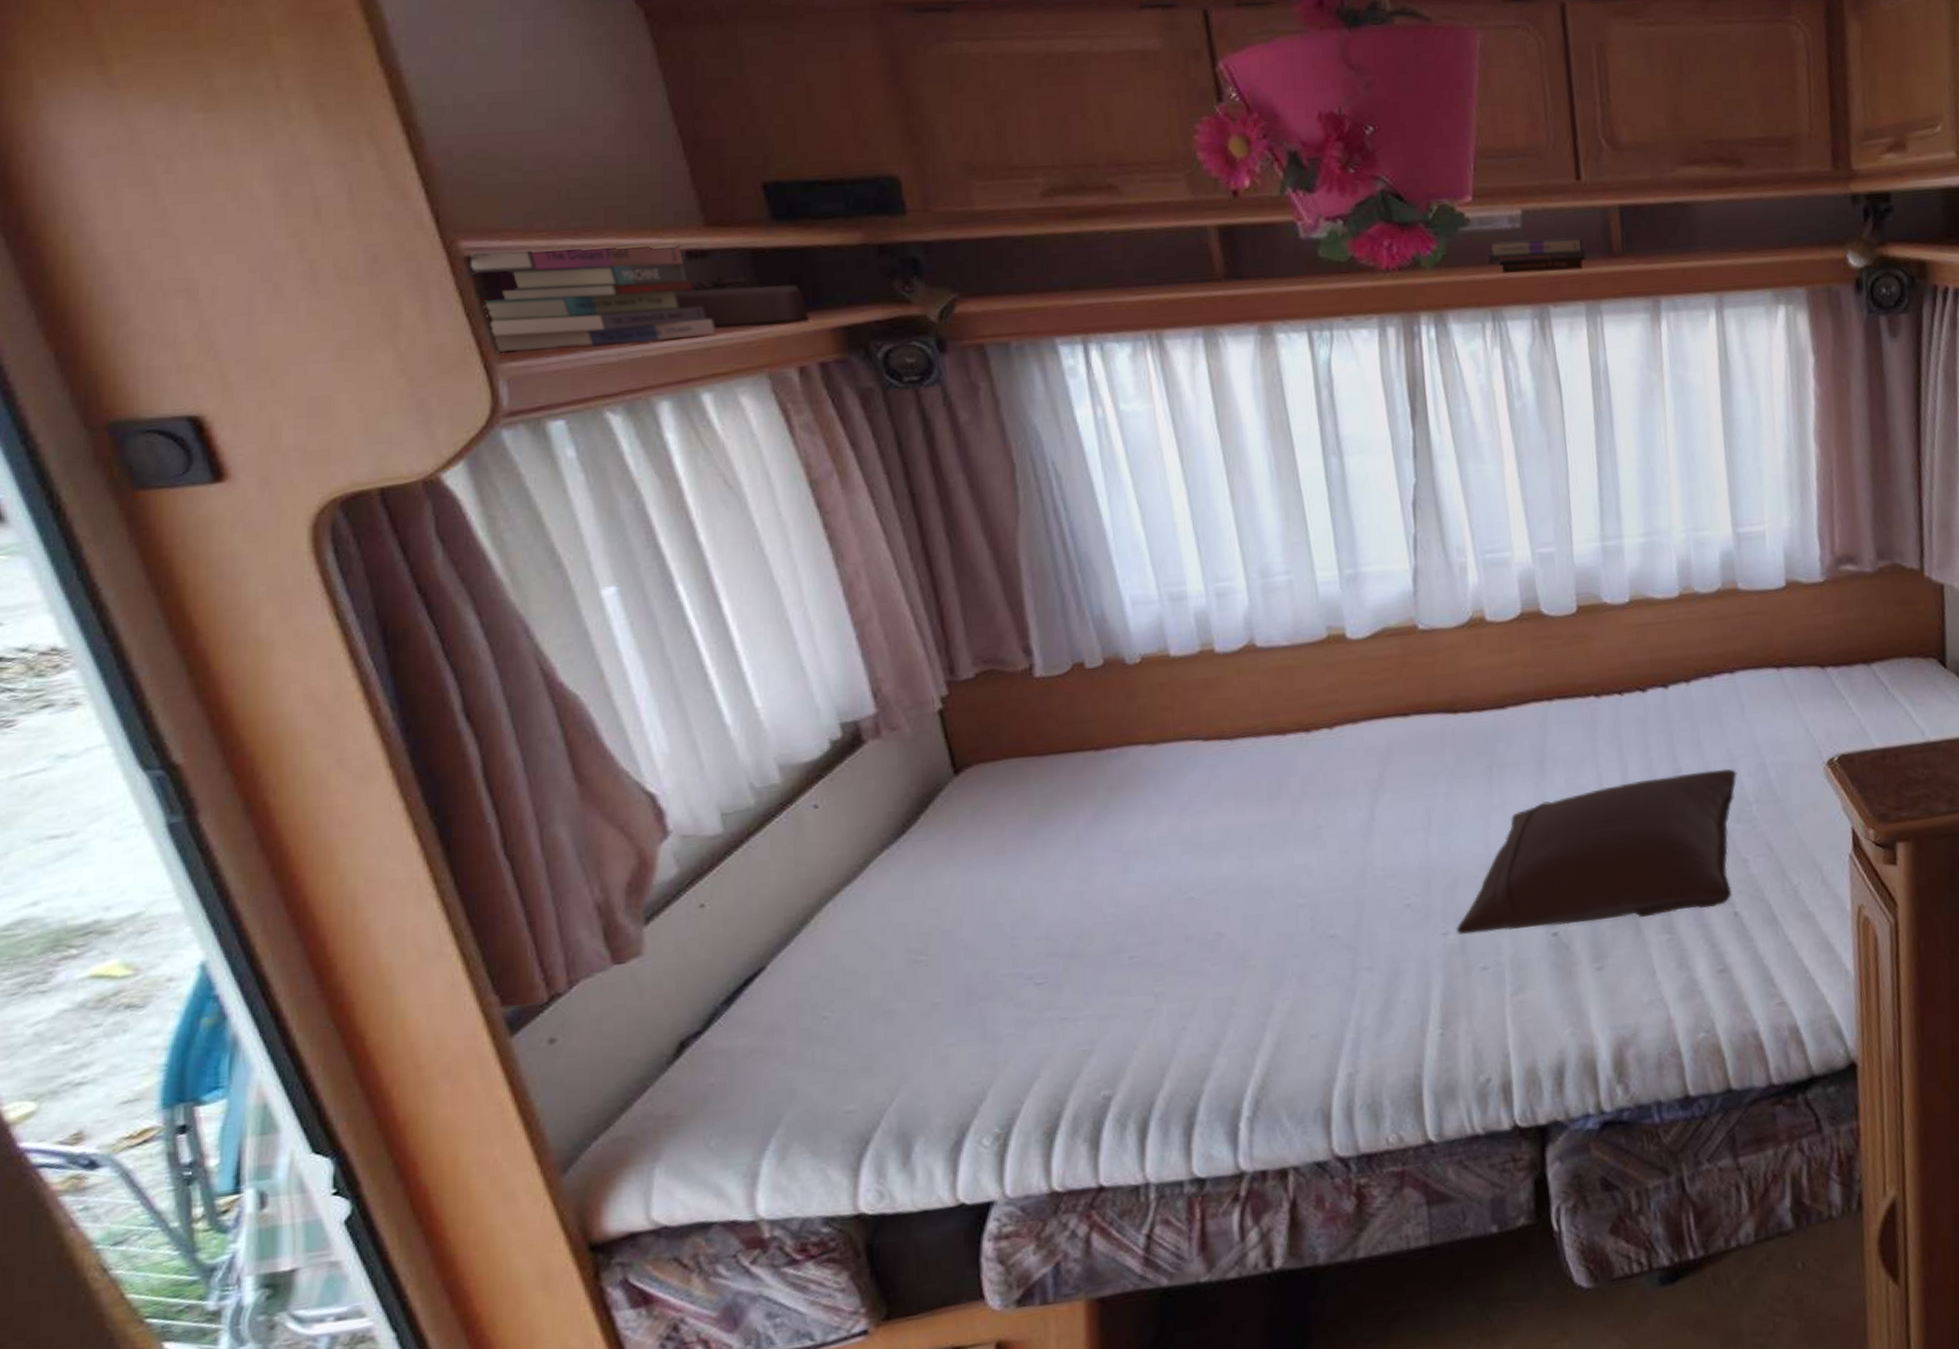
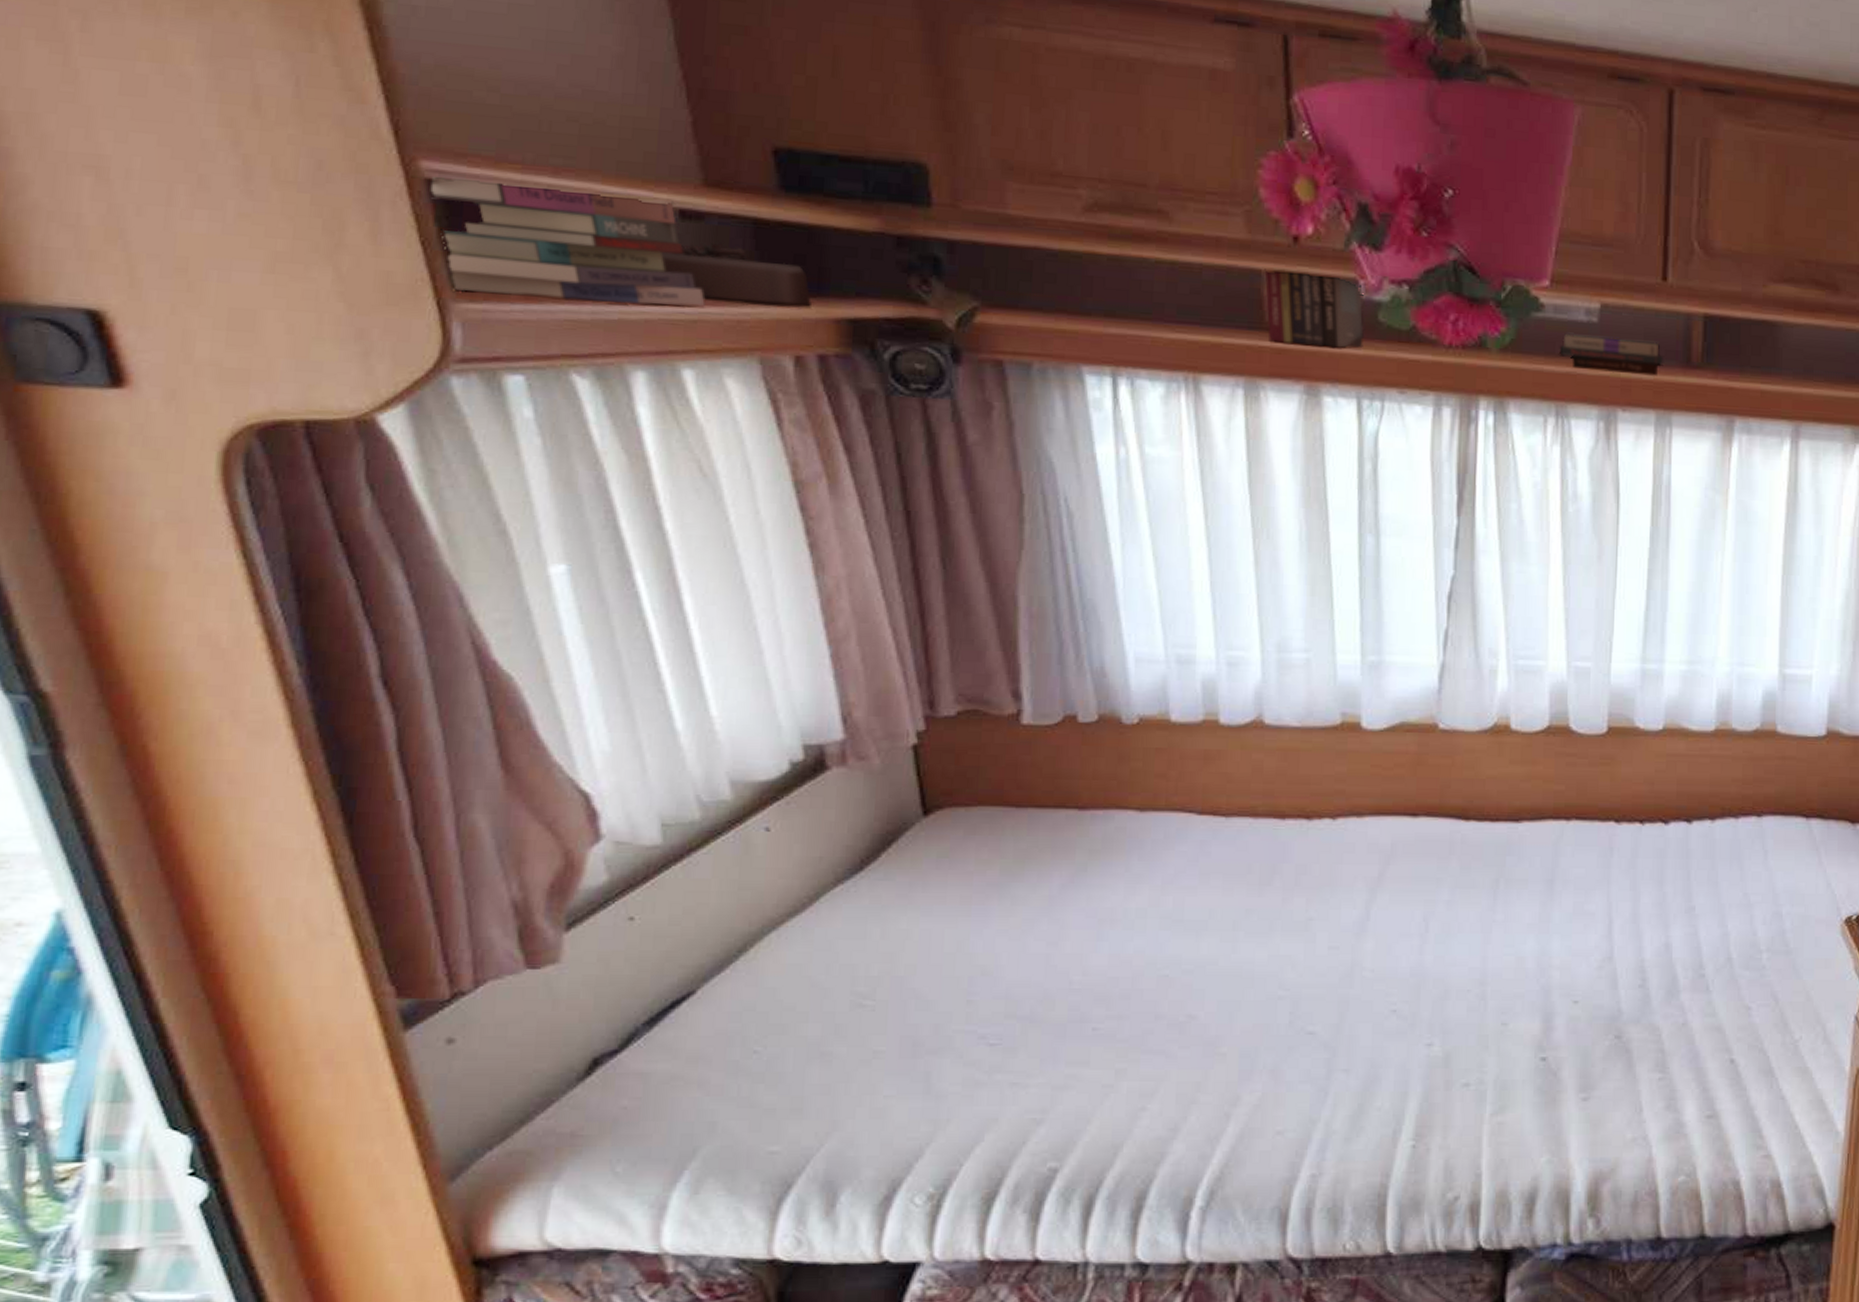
books: none [1210,222,1308,291] -> present [1264,268,1363,349]
pillow: present [1455,768,1737,935] -> none [1441,912,1751,1054]

